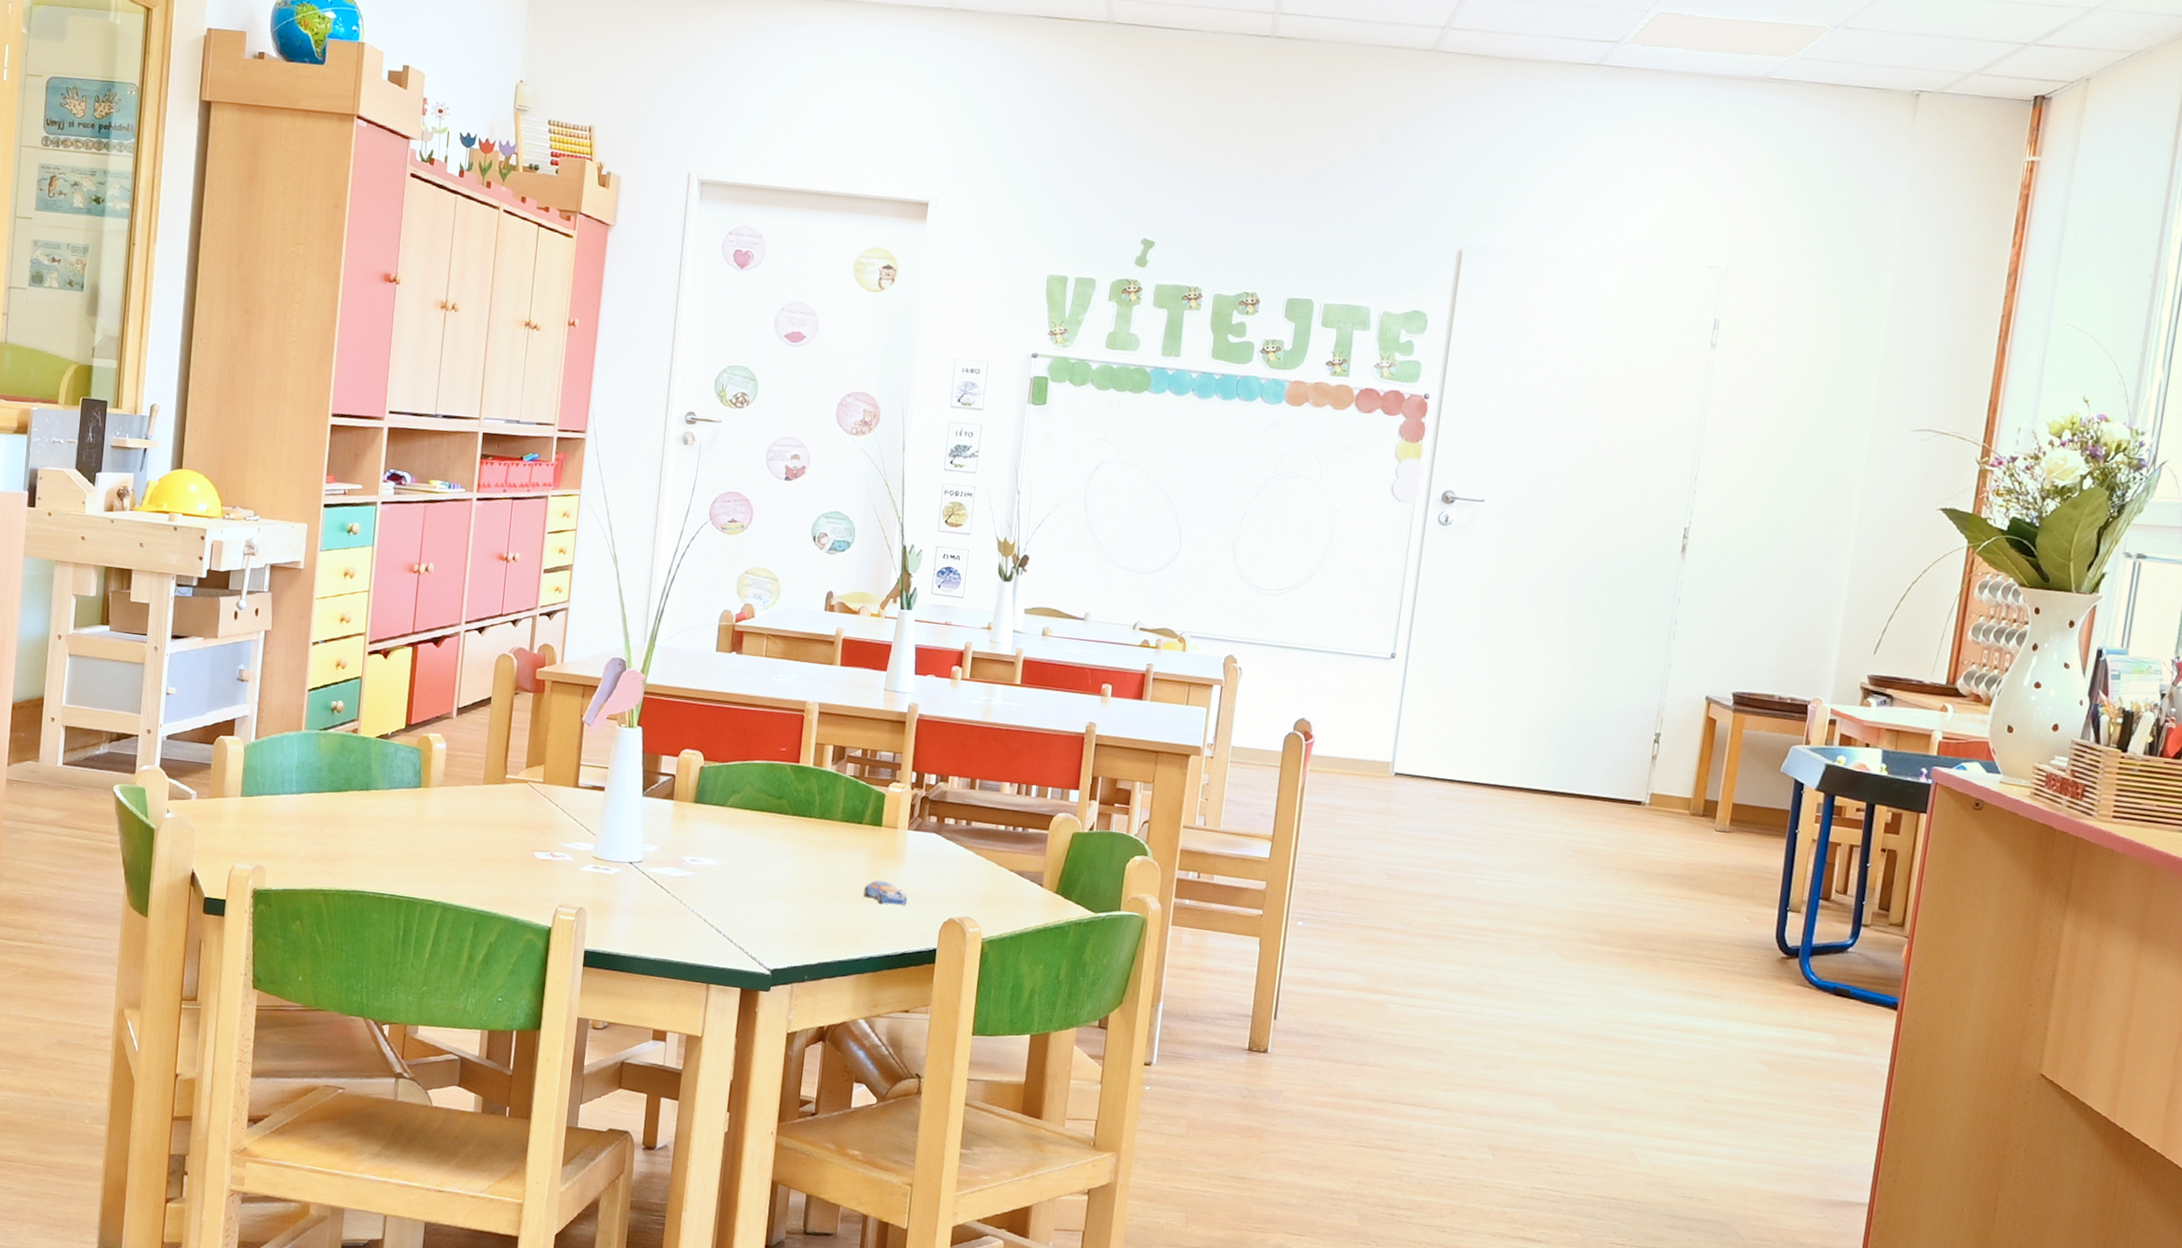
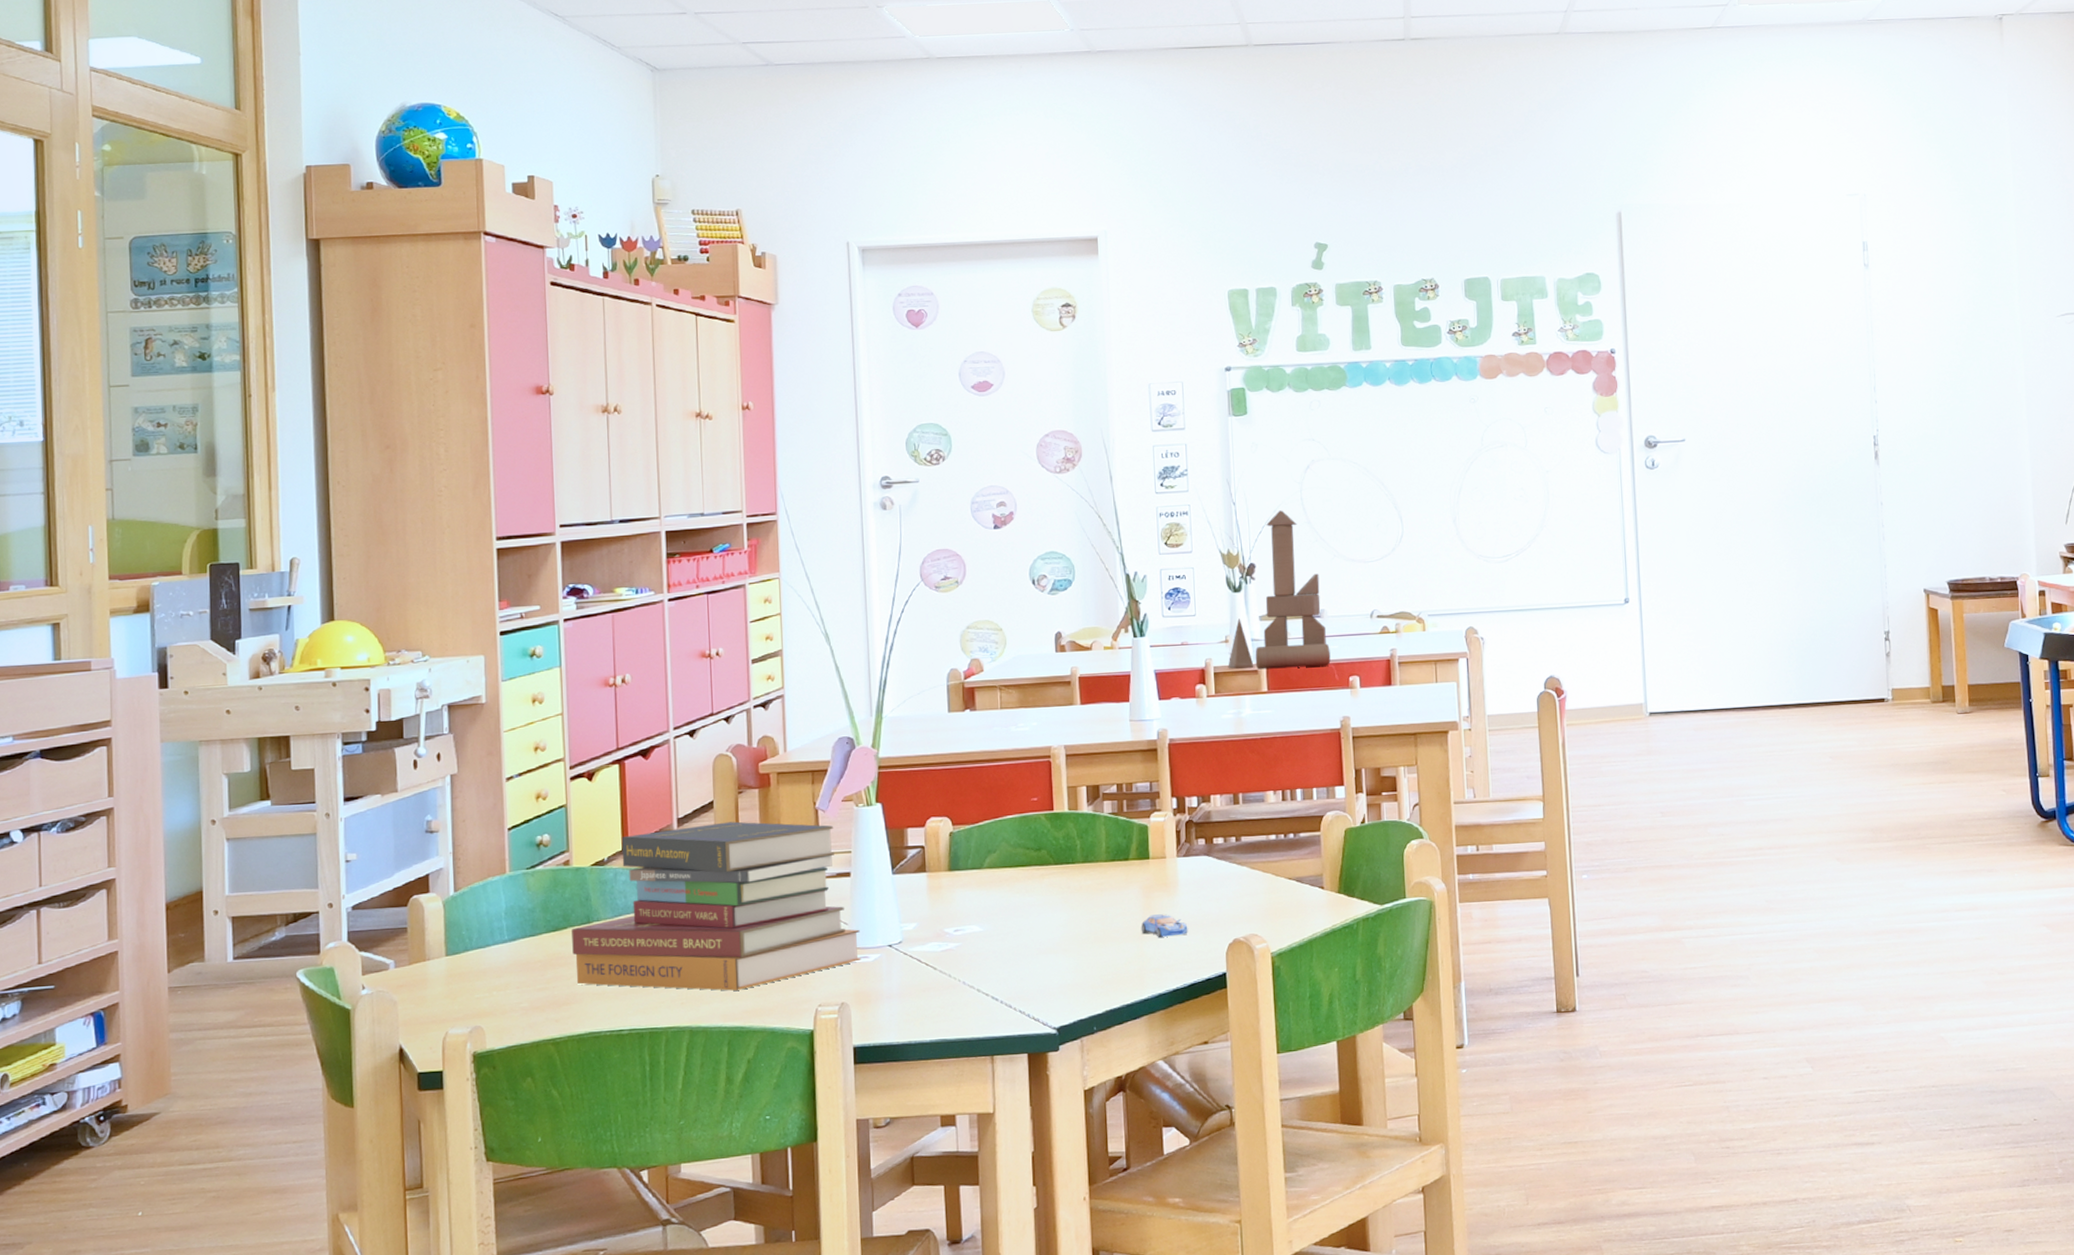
books: none [350,715,606,878] -> present [572,821,861,991]
toy blocks: none [986,506,1090,669] -> present [1228,510,1331,670]

